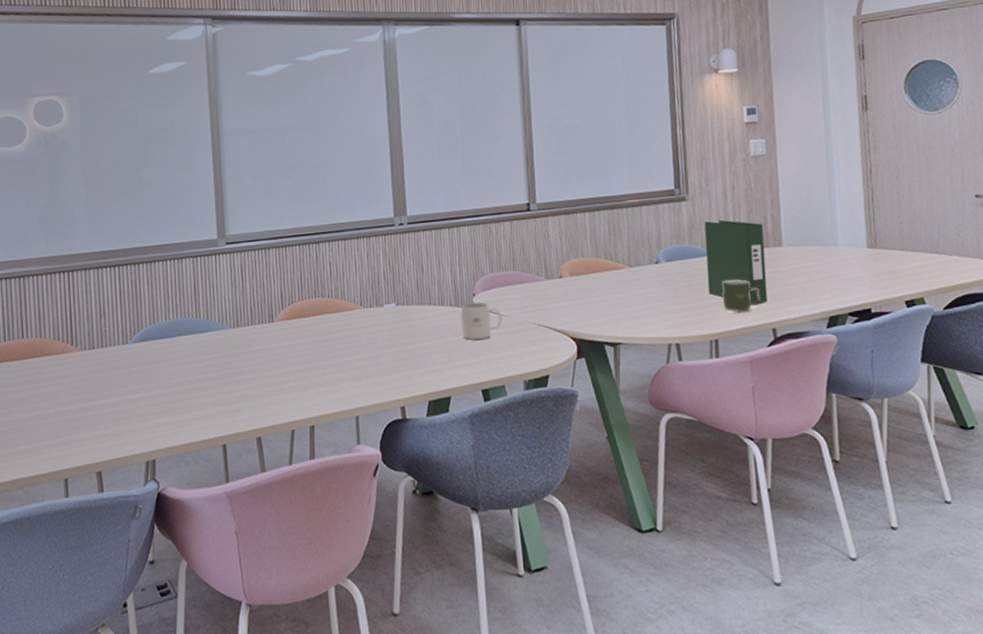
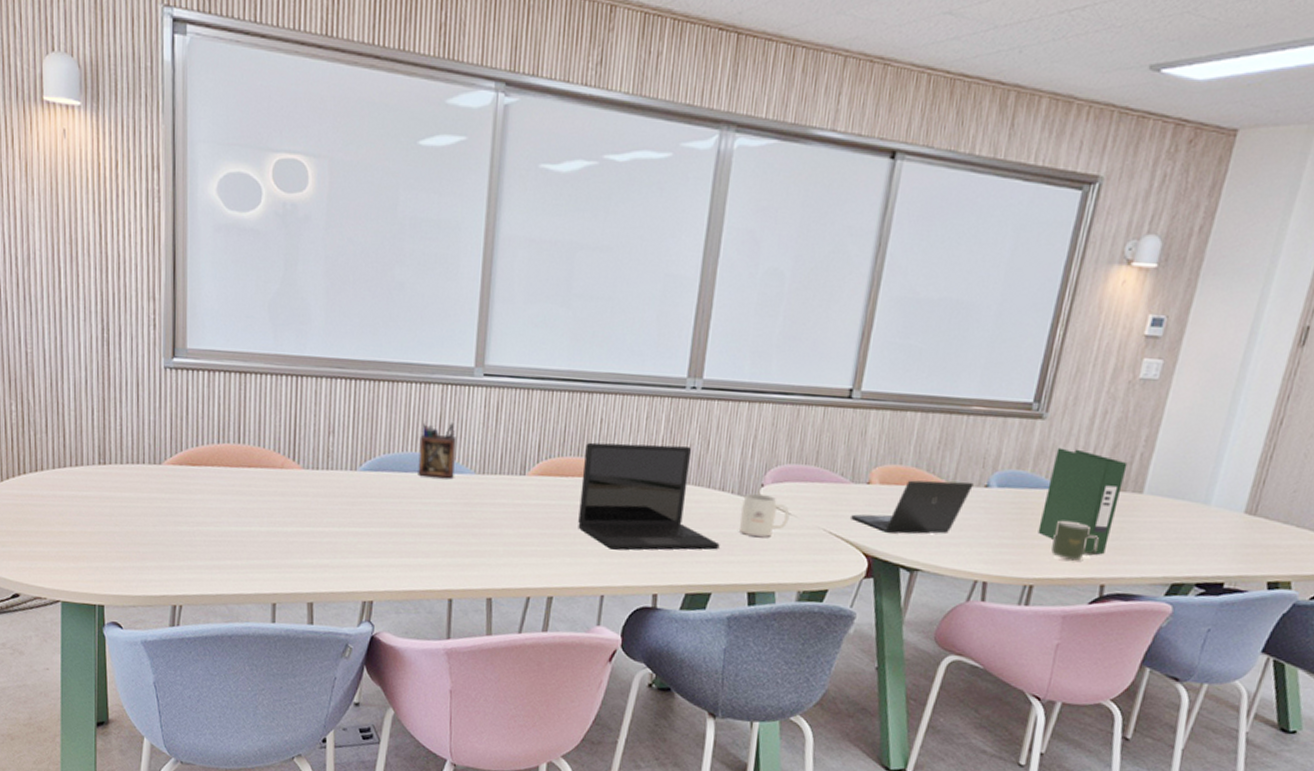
desk organizer: none [179,288,213,339] -> present [418,422,456,478]
laptop: none [320,272,450,373] -> present [578,442,720,550]
laptop: none [553,261,646,317] -> present [851,480,974,535]

